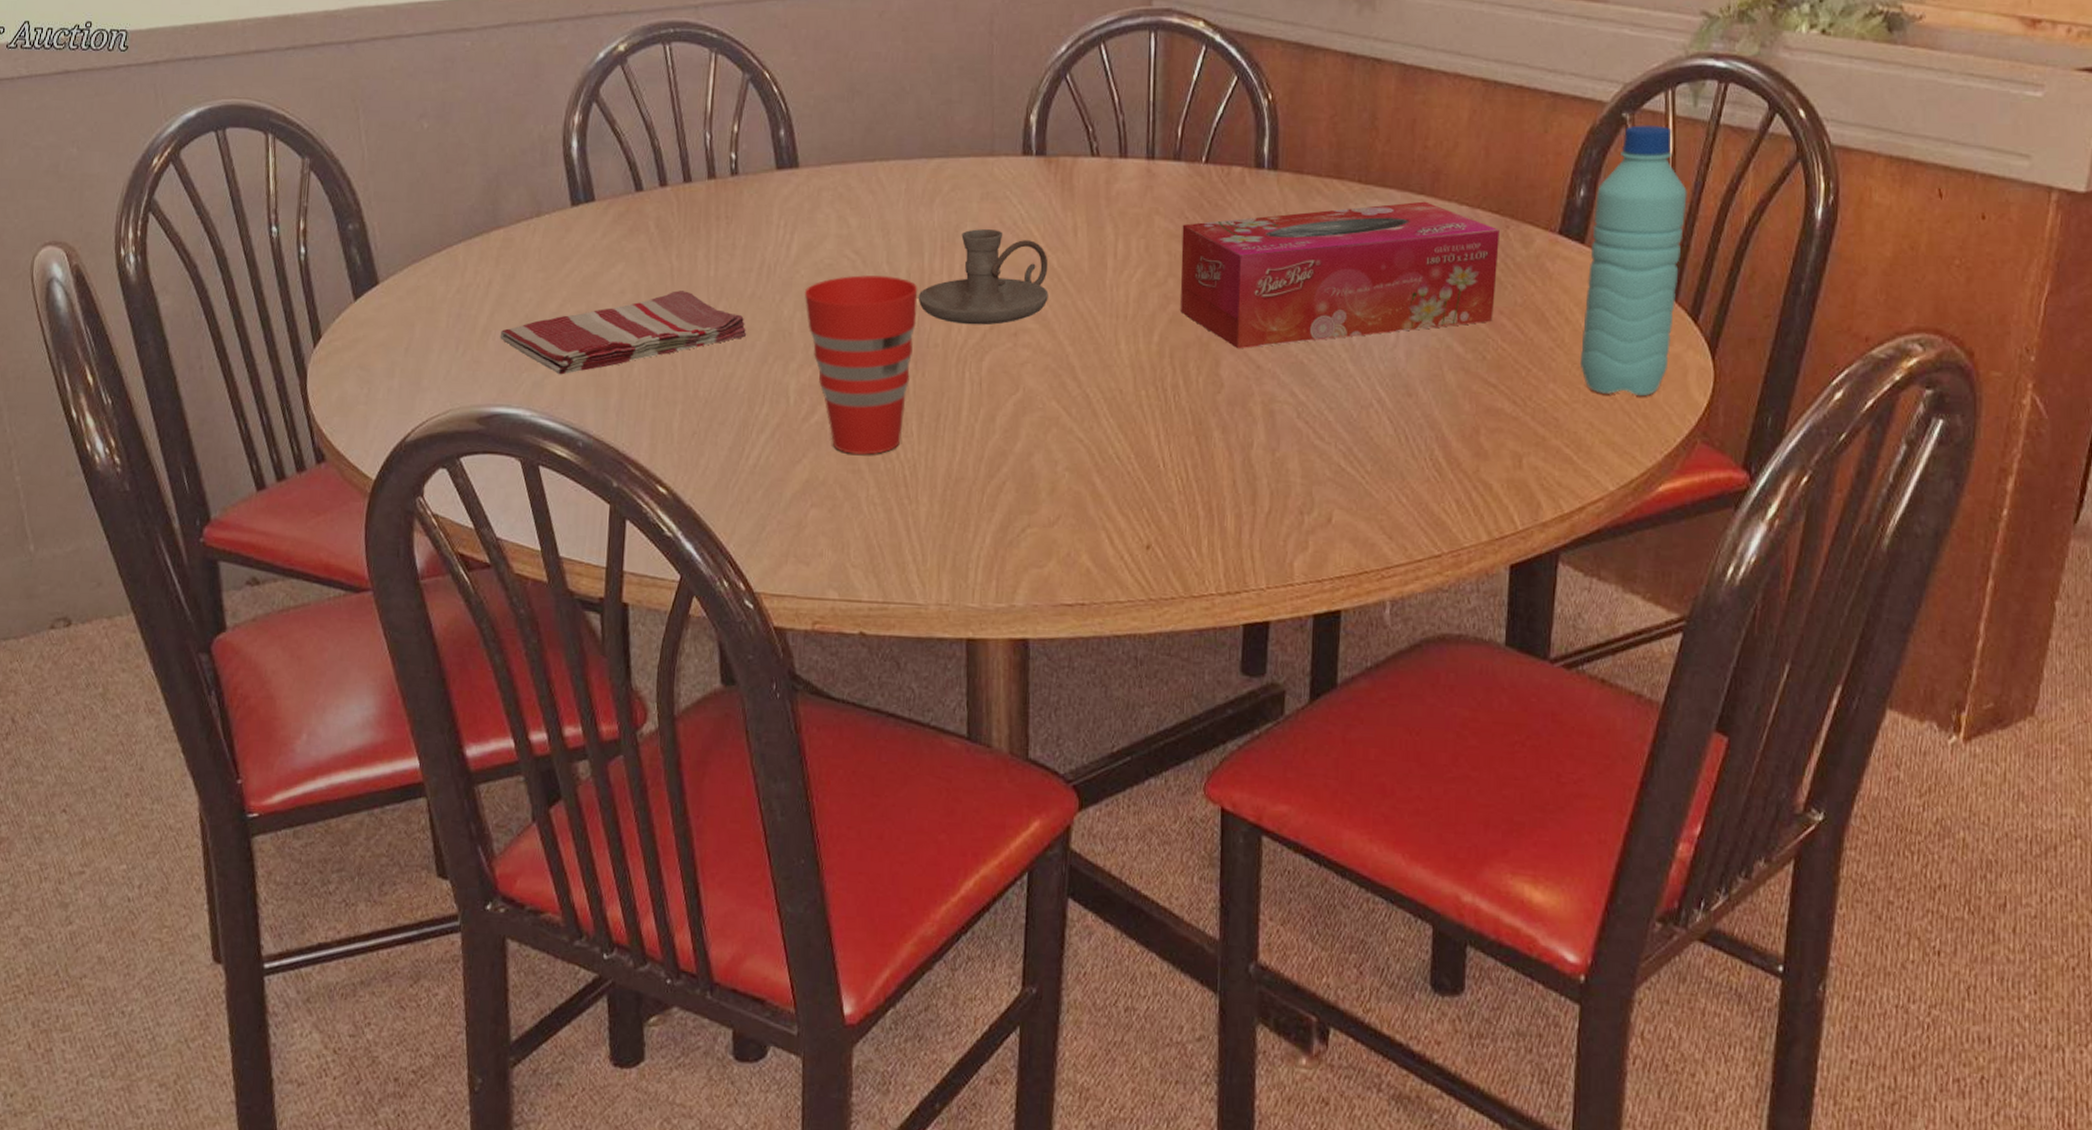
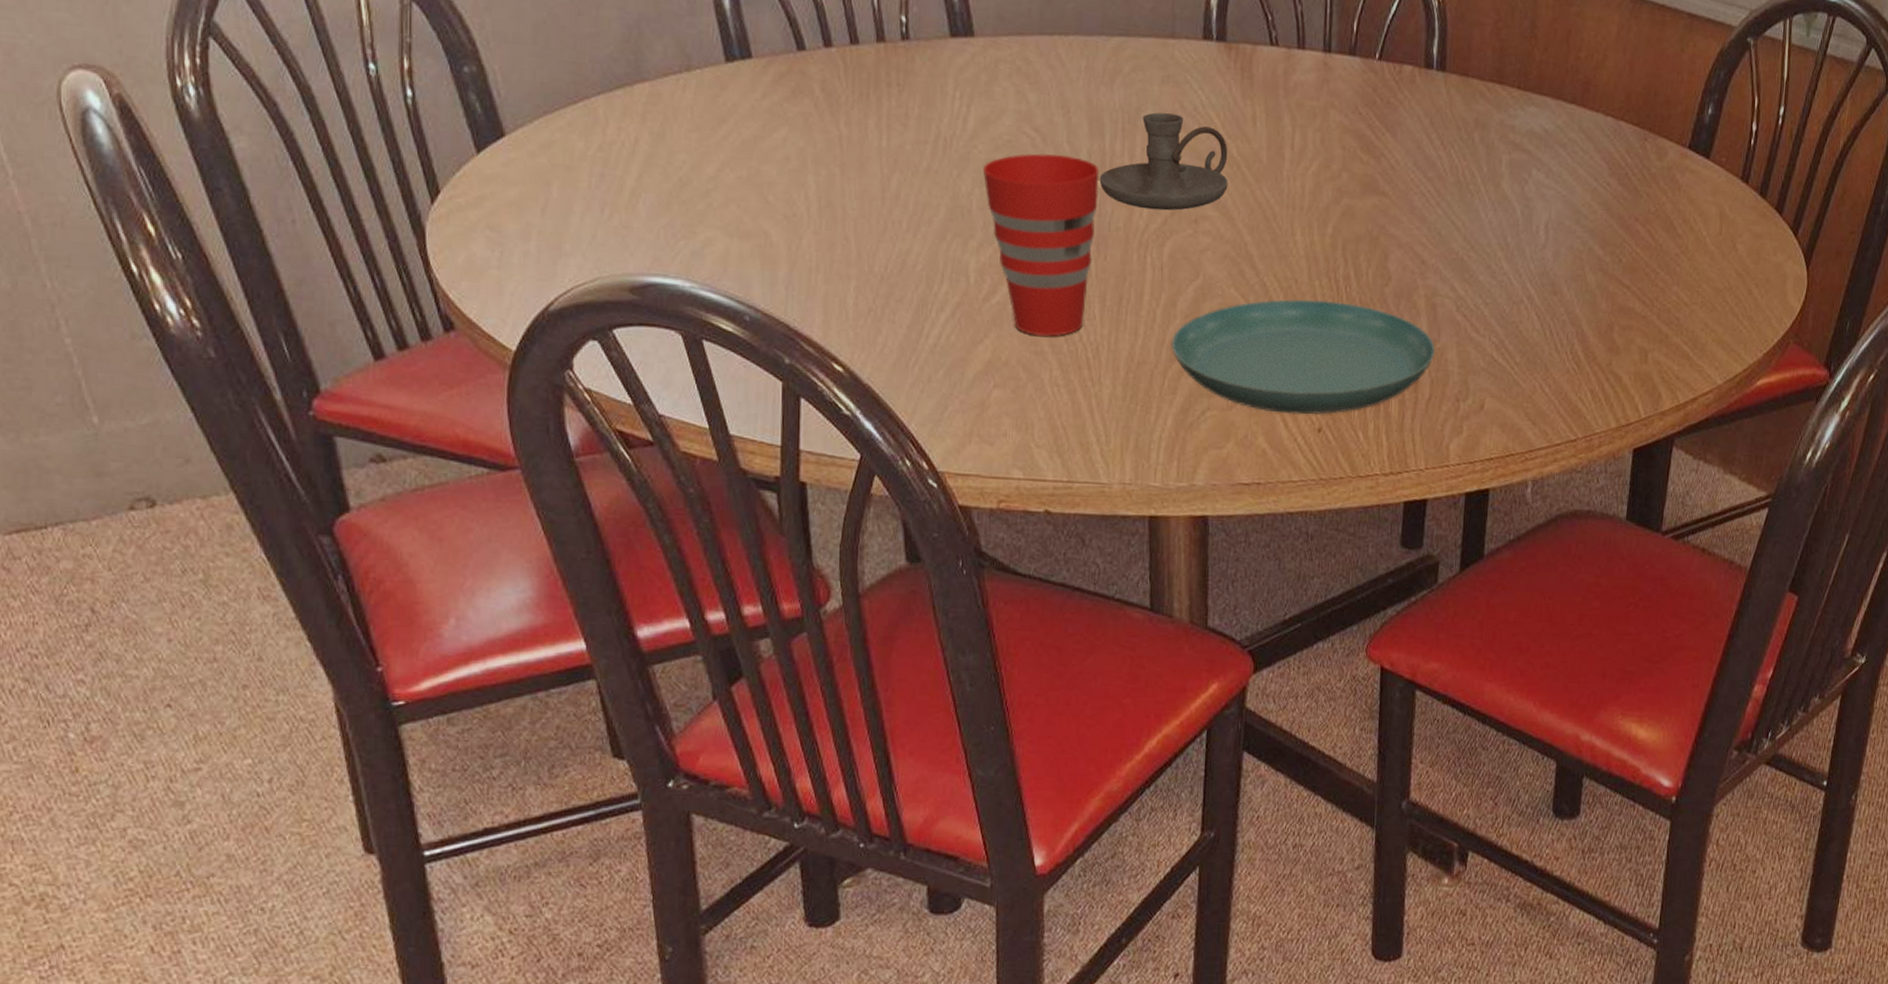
dish towel: present [499,290,747,375] -> none [651,160,923,245]
saucer: none [989,410,1275,531] -> present [1170,299,1436,415]
tissue box: present [1180,201,1500,349] -> none [1353,110,1639,244]
water bottle: present [1579,125,1687,397] -> none [1699,50,1796,301]

